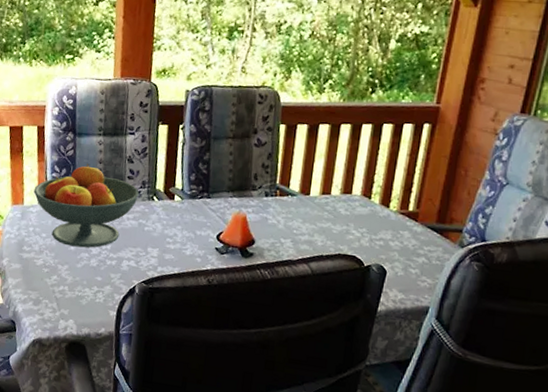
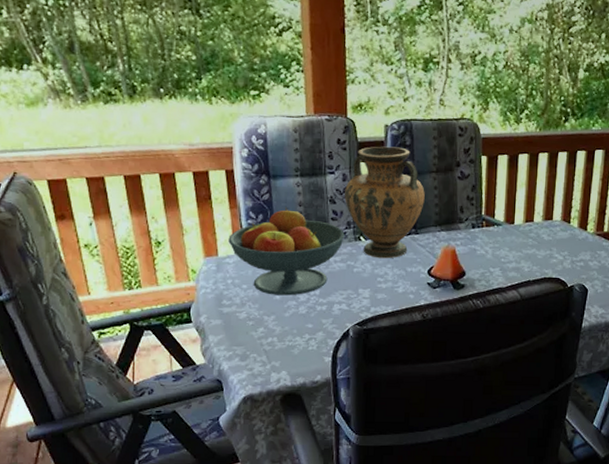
vase: none [142,110,220,221] -> present [345,146,425,259]

